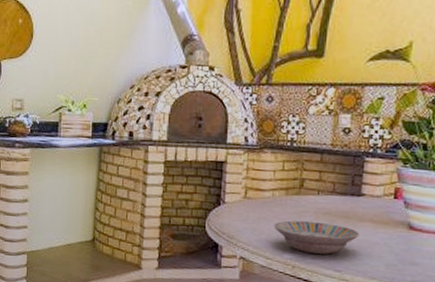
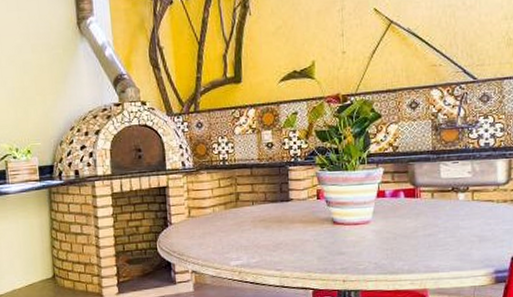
bowl: present [273,220,360,255] -> none [217,229,293,258]

